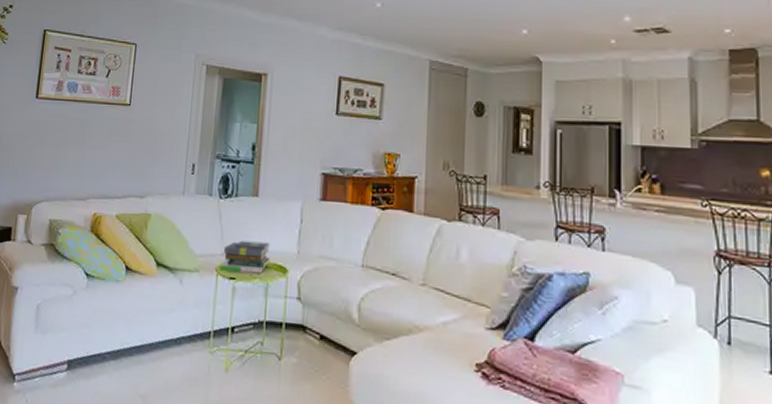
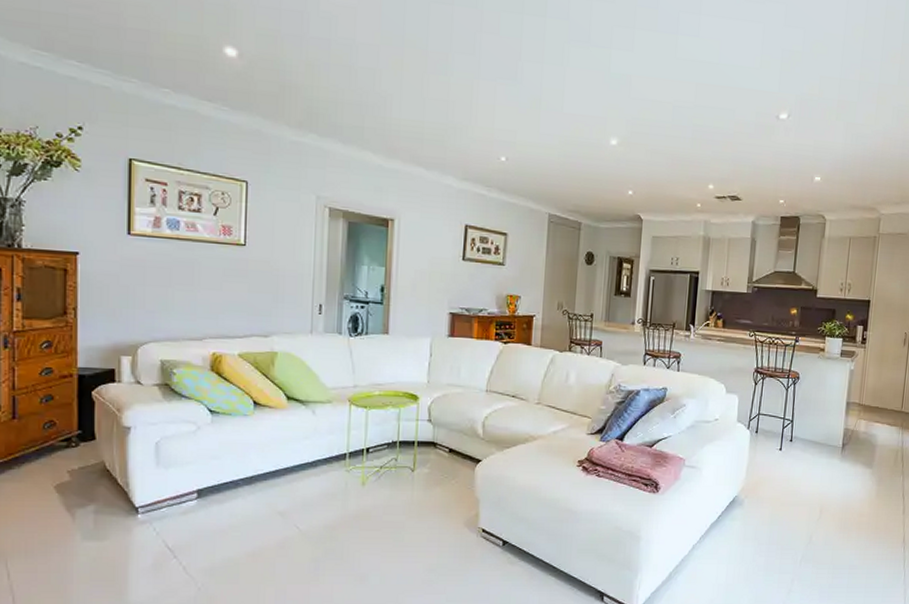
books: present [219,240,270,274] -> none [351,373,402,402]

